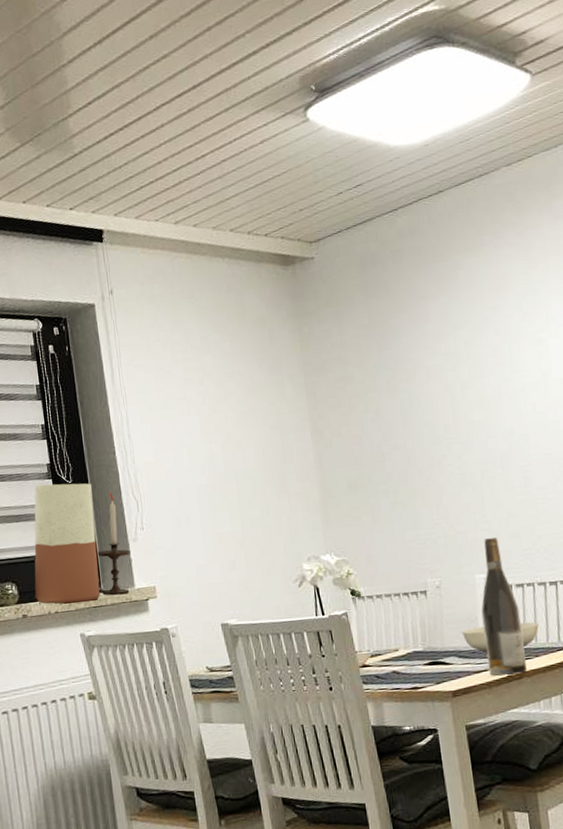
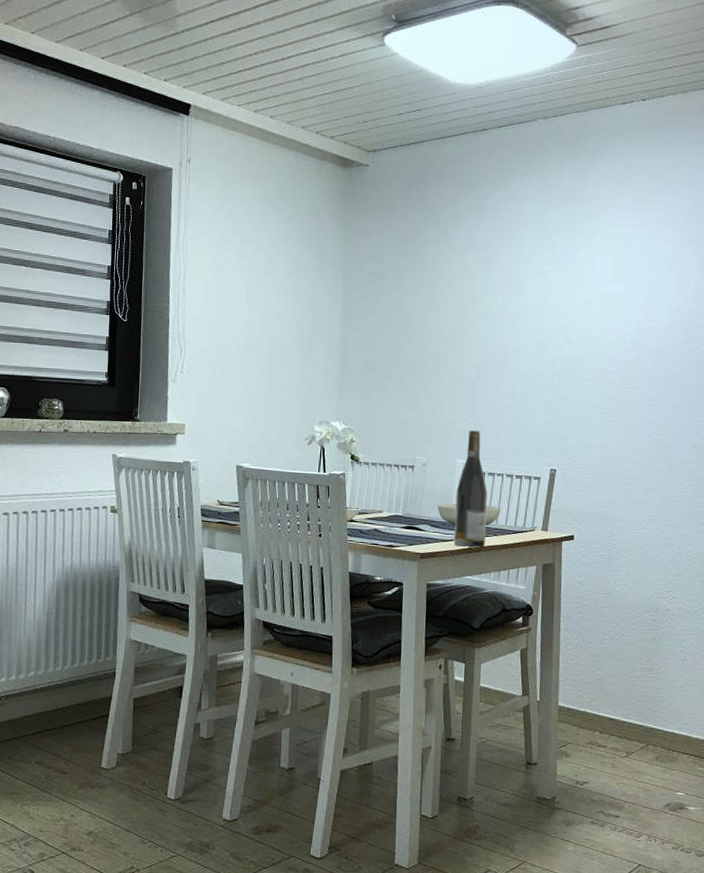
vase: present [34,483,100,605] -> none [77,318,144,428]
candlestick: present [97,492,131,596] -> none [137,336,168,427]

